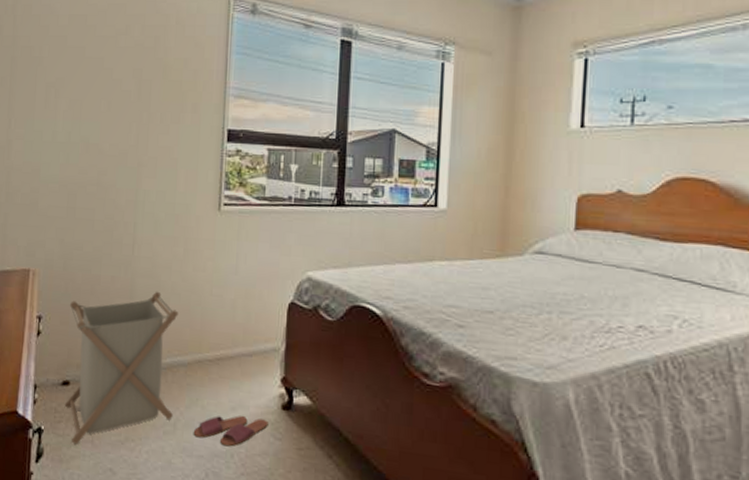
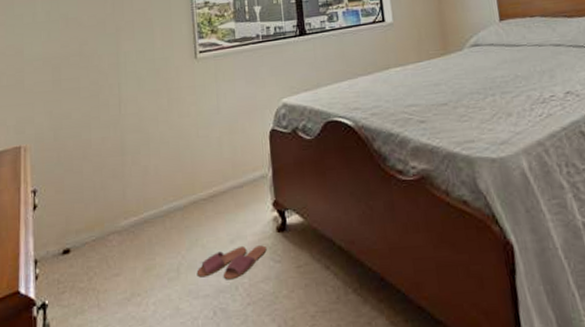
laundry basket: present [64,291,179,445] -> none [63,143,175,312]

